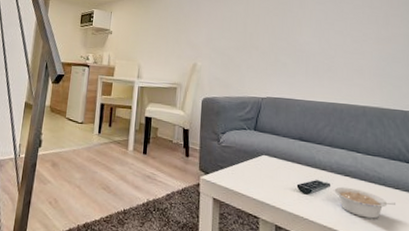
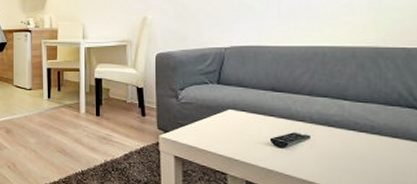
legume: present [334,186,396,219] -> none [315,138,393,171]

